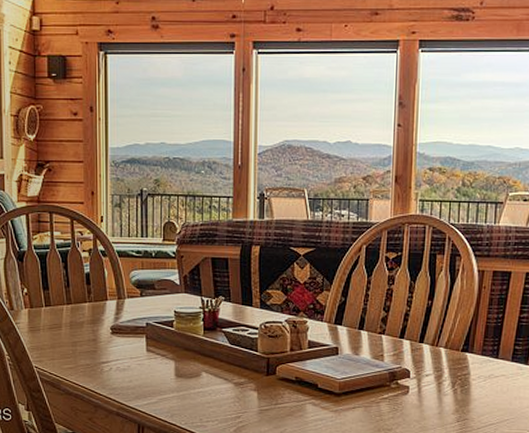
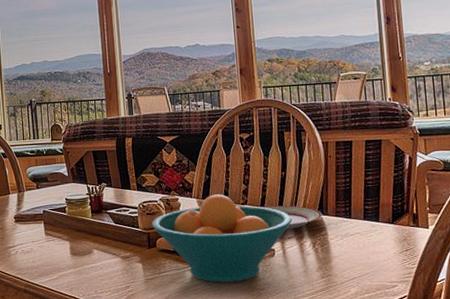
fruit bowl: none [273,319,433,420] -> present [152,194,292,283]
plate: none [397,337,467,365] -> present [259,205,323,229]

